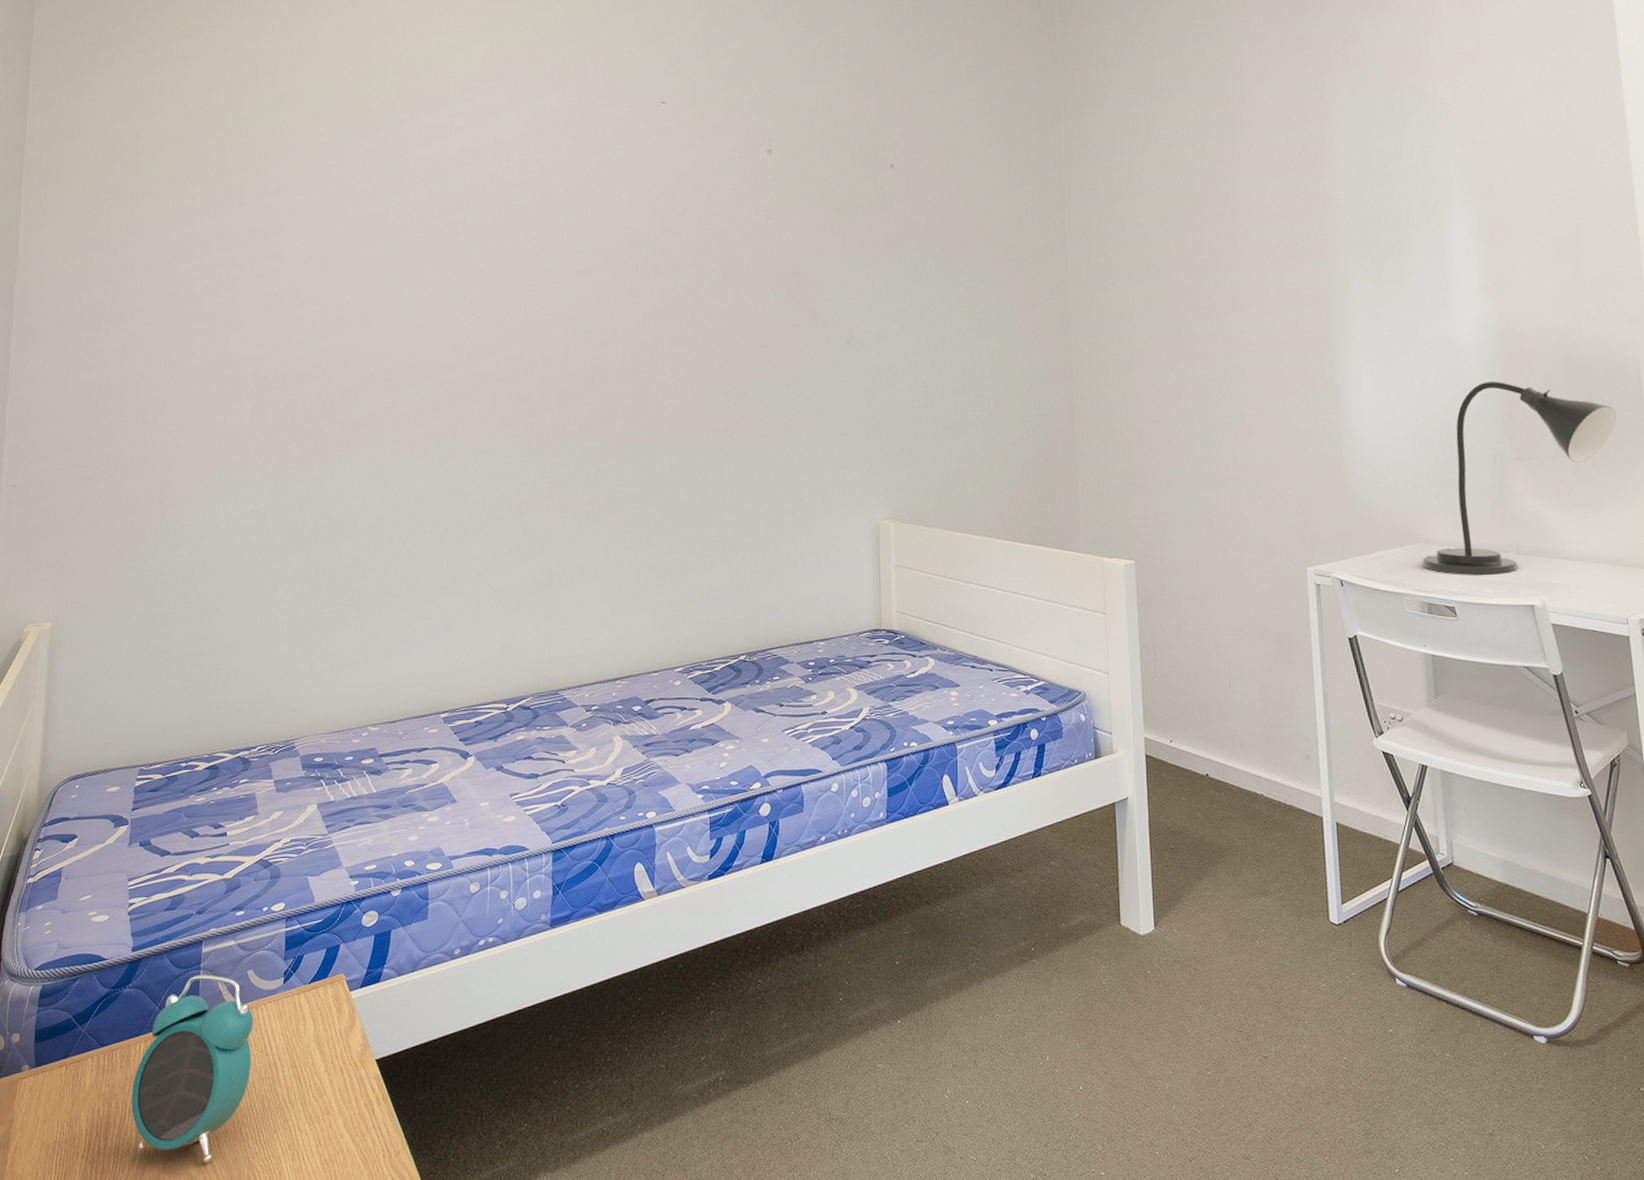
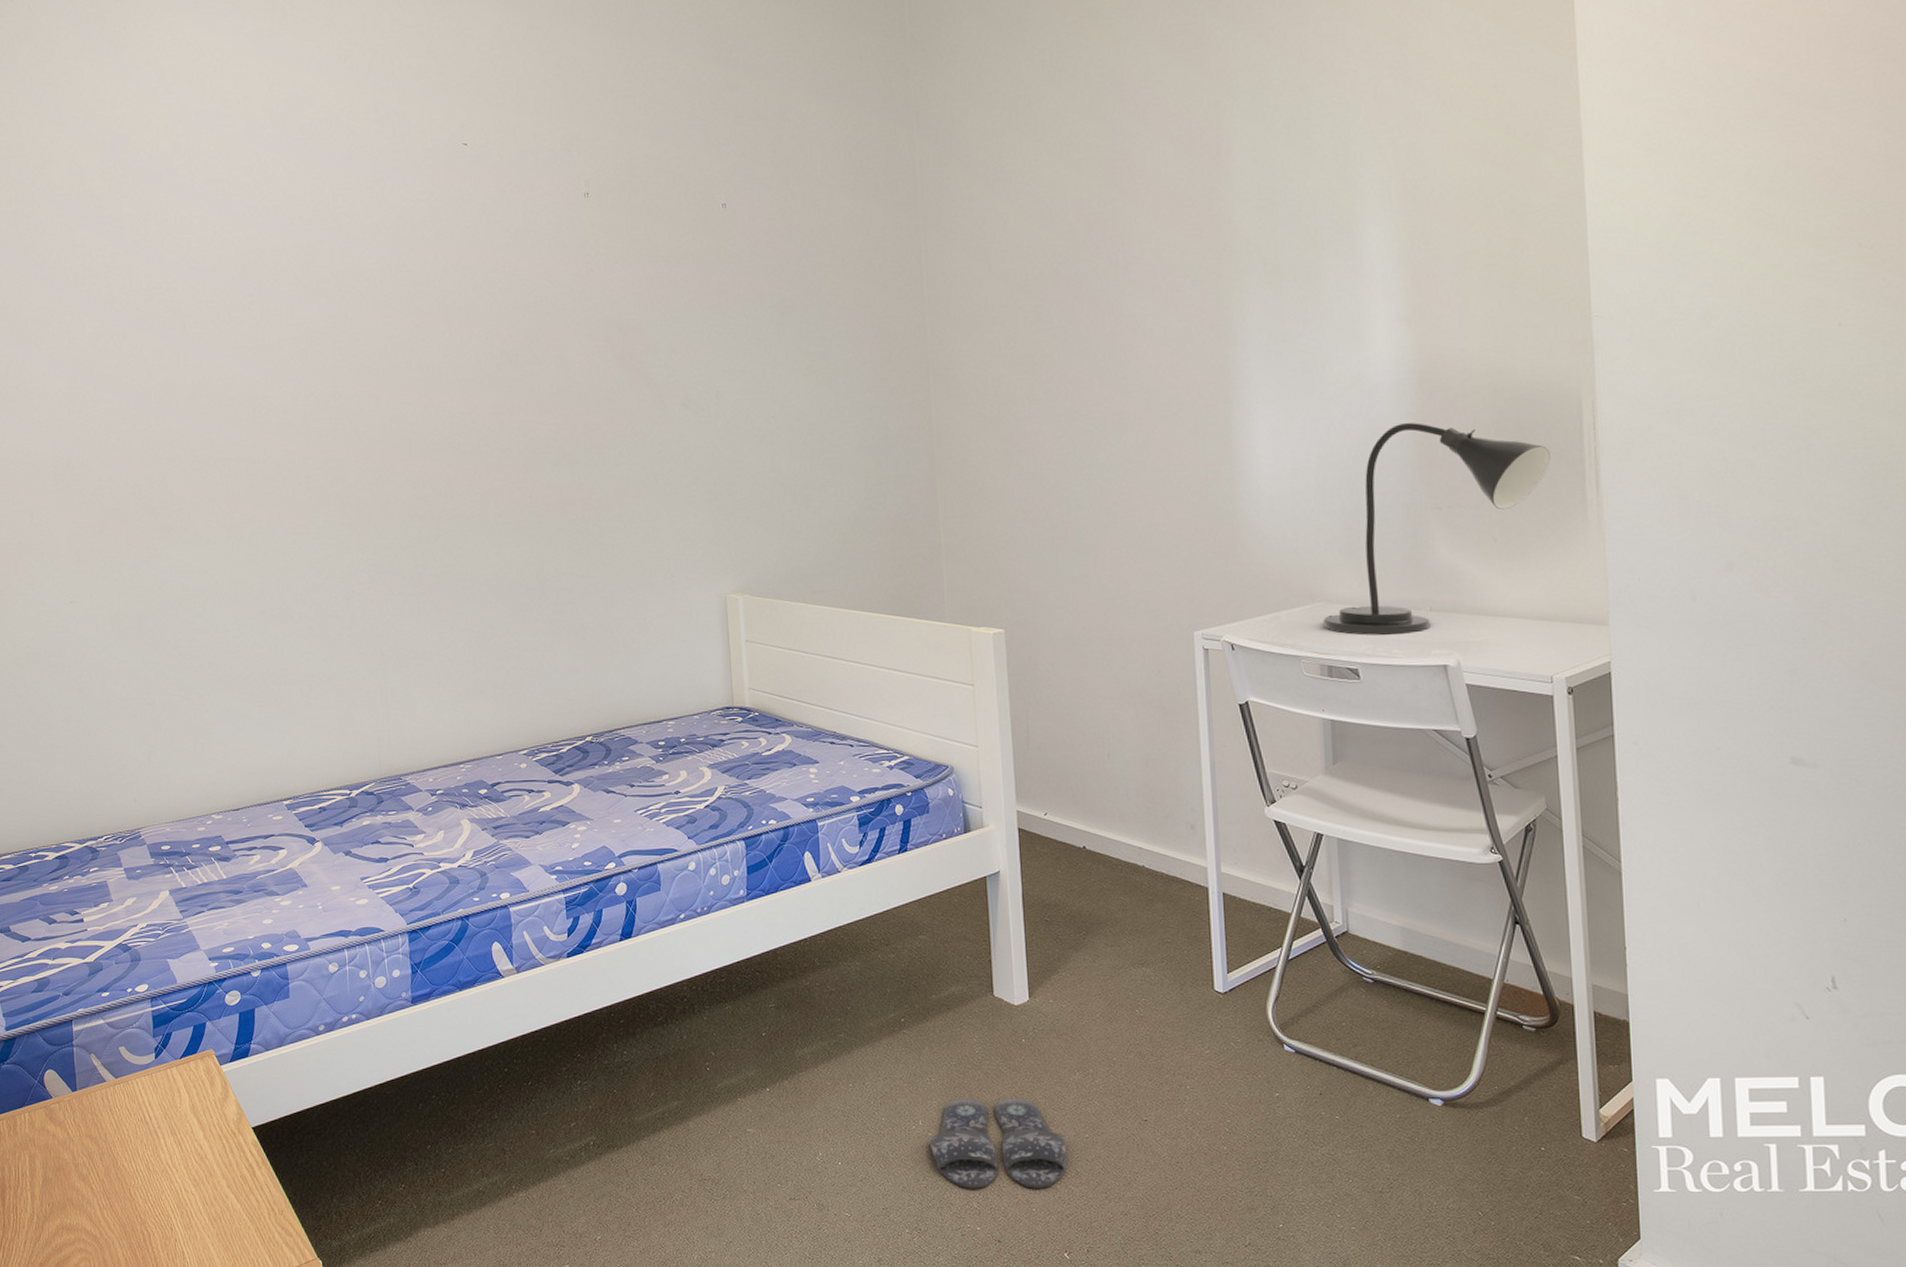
alarm clock: present [131,974,253,1163] -> none [22,1051,133,1220]
slippers: none [1056,1032,1190,1130] -> present [929,1098,1067,1189]

